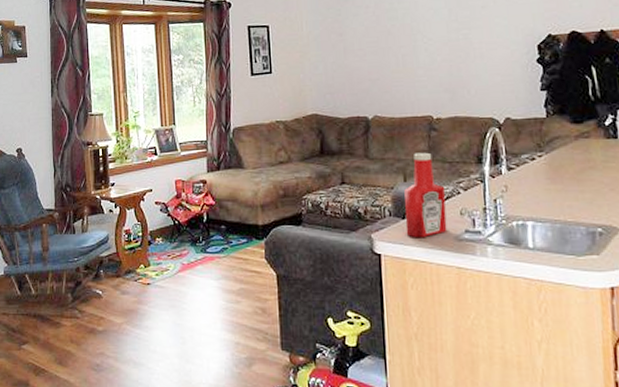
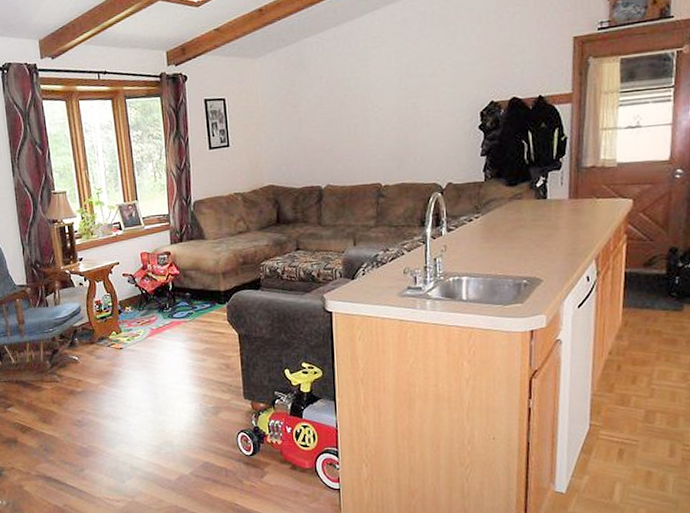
ketchup bottle: present [404,152,448,238] -> none [354,217,392,296]

